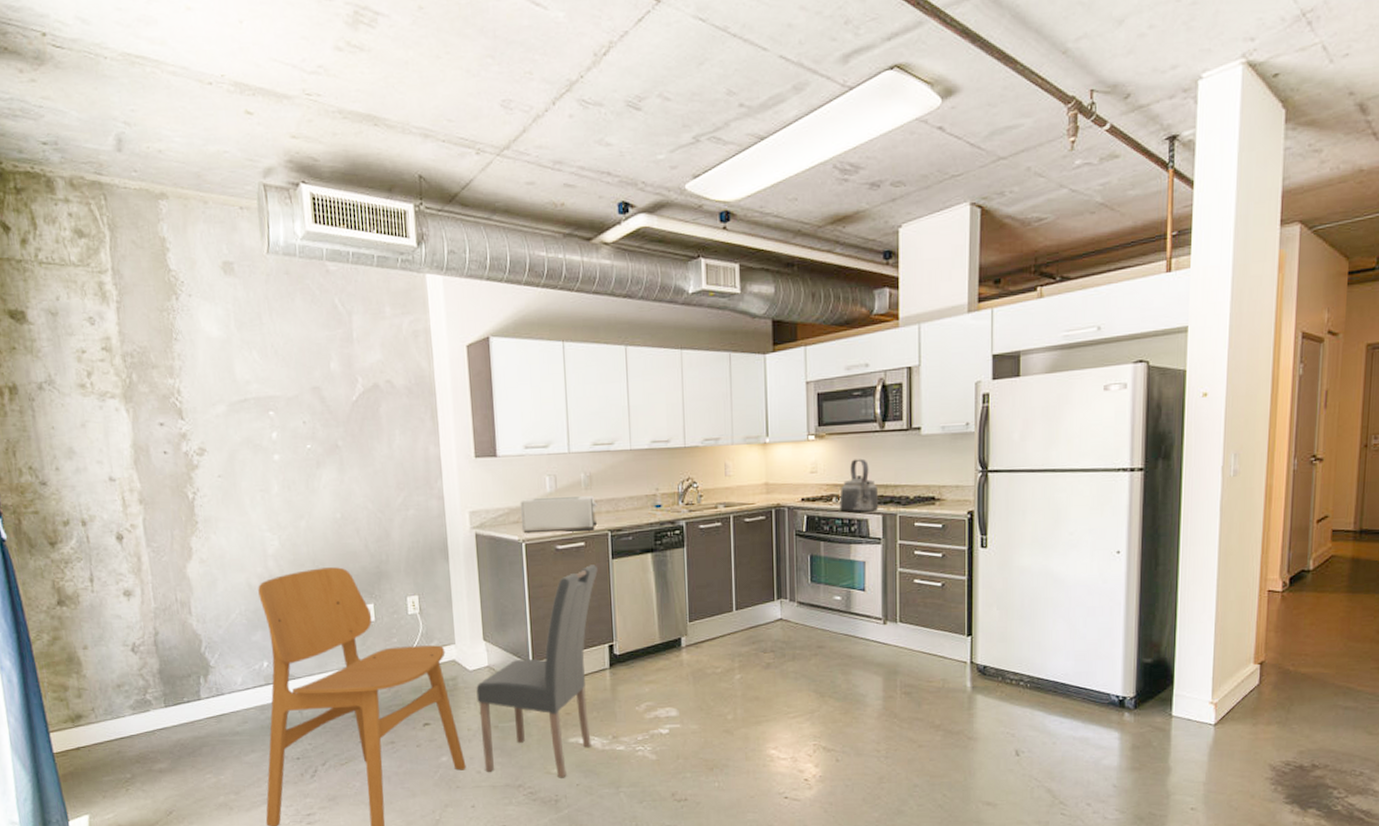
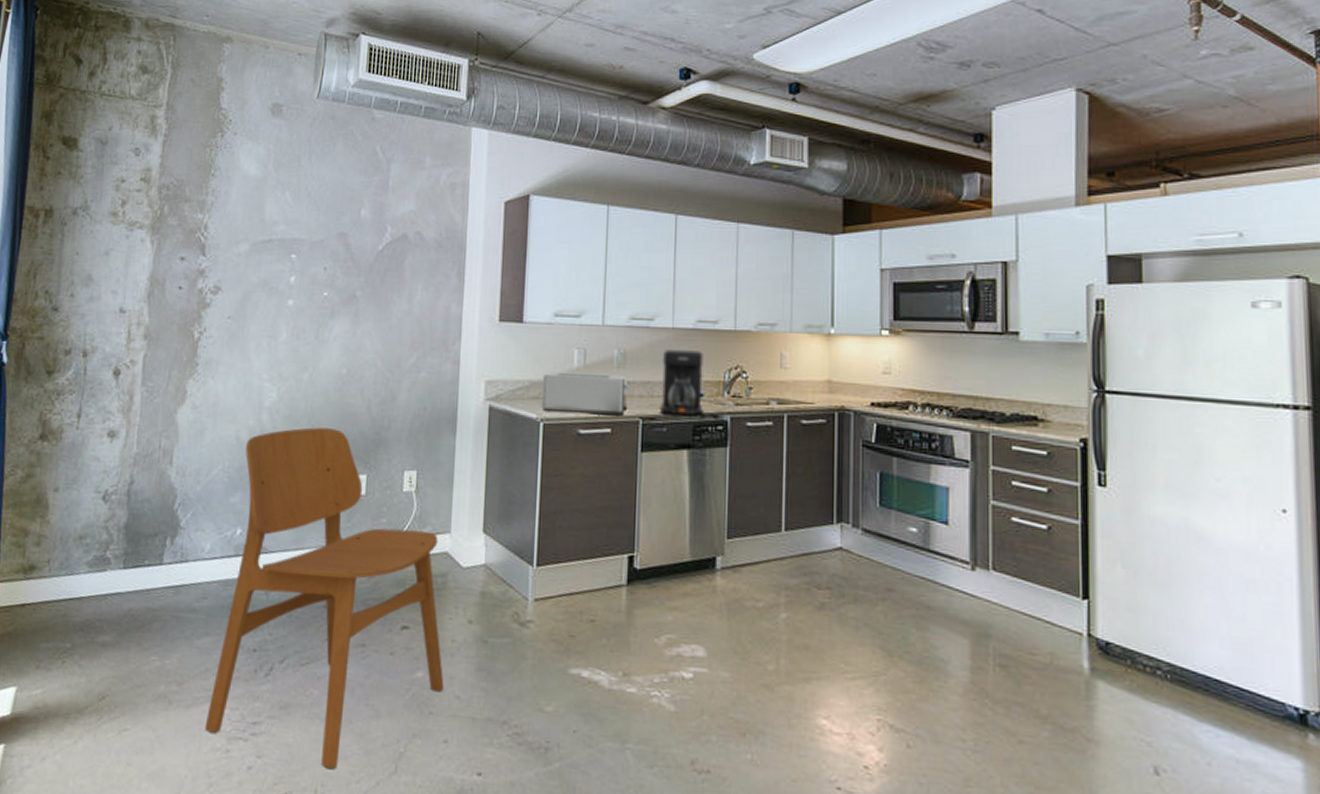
dining chair: present [476,564,598,778] -> none [465,456,623,720]
coffee maker: none [623,468,663,525] -> present [660,349,704,417]
kettle: present [839,458,879,512] -> none [918,362,967,427]

